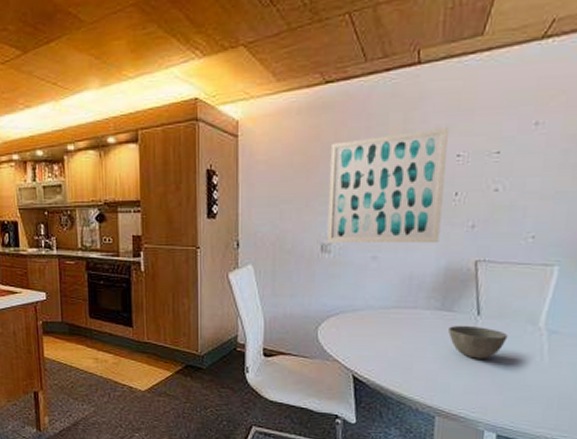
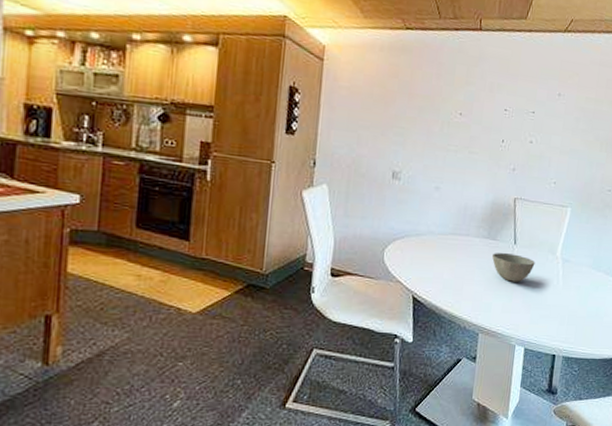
wall art: present [326,127,448,244] -> none [397,82,499,181]

